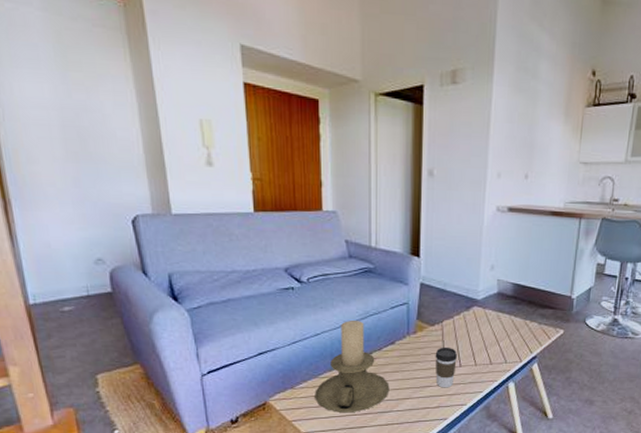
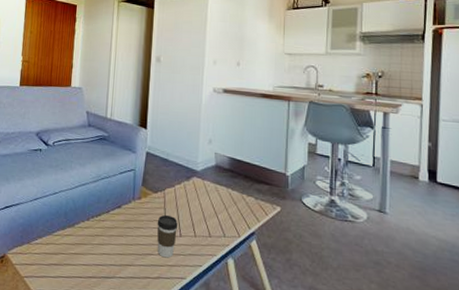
candle holder: present [315,321,390,412] -> none [46,182,114,274]

